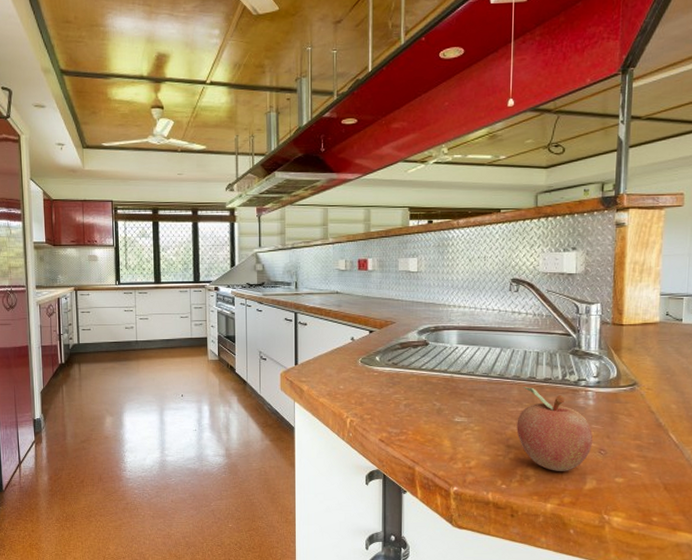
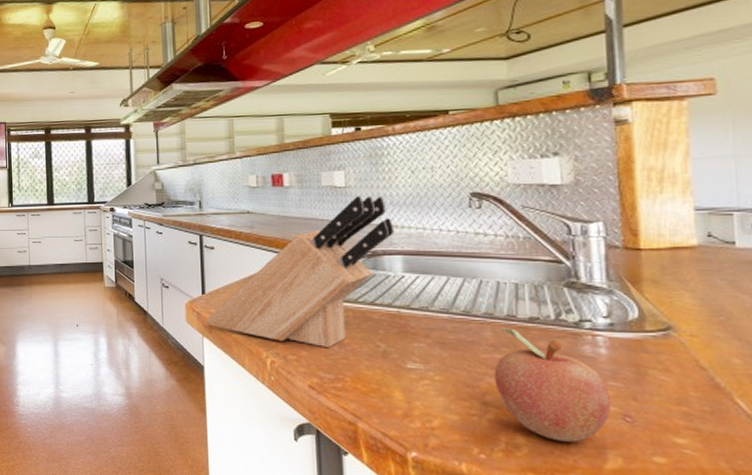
knife block: none [297,280,453,408] -> present [205,196,395,349]

